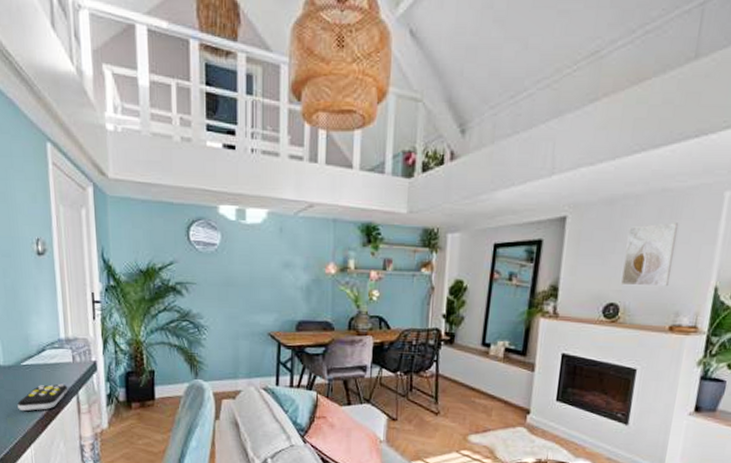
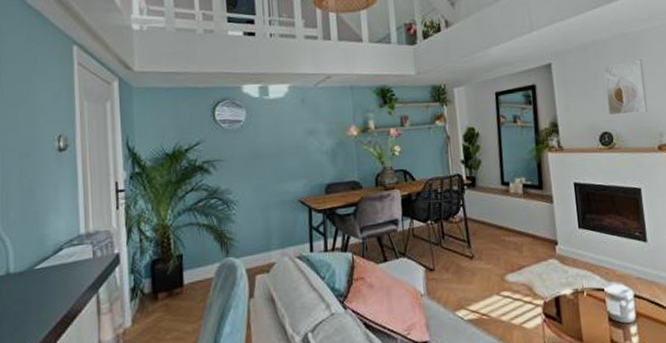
remote control: present [17,384,69,412] -> none [27,283,88,322]

